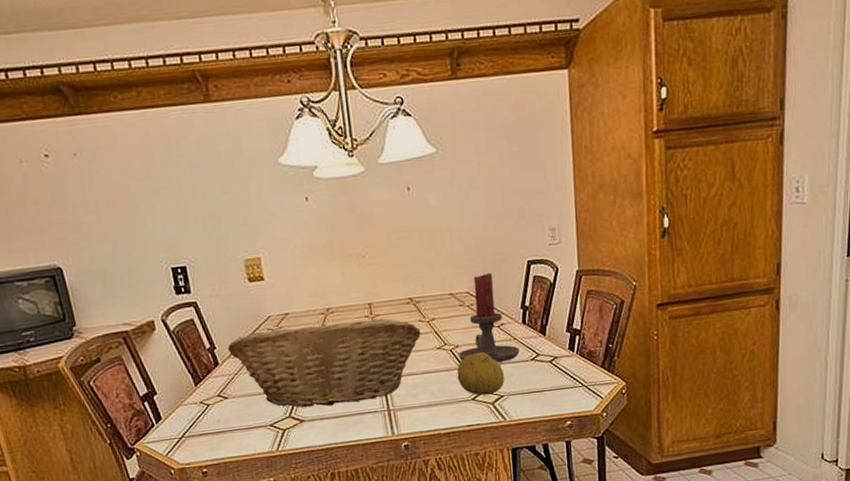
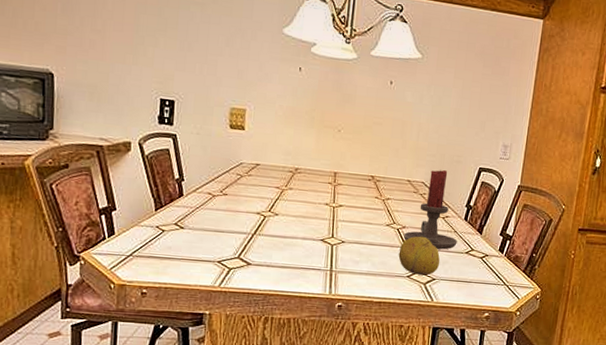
fruit basket: present [227,318,421,408] -> none [195,174,375,258]

